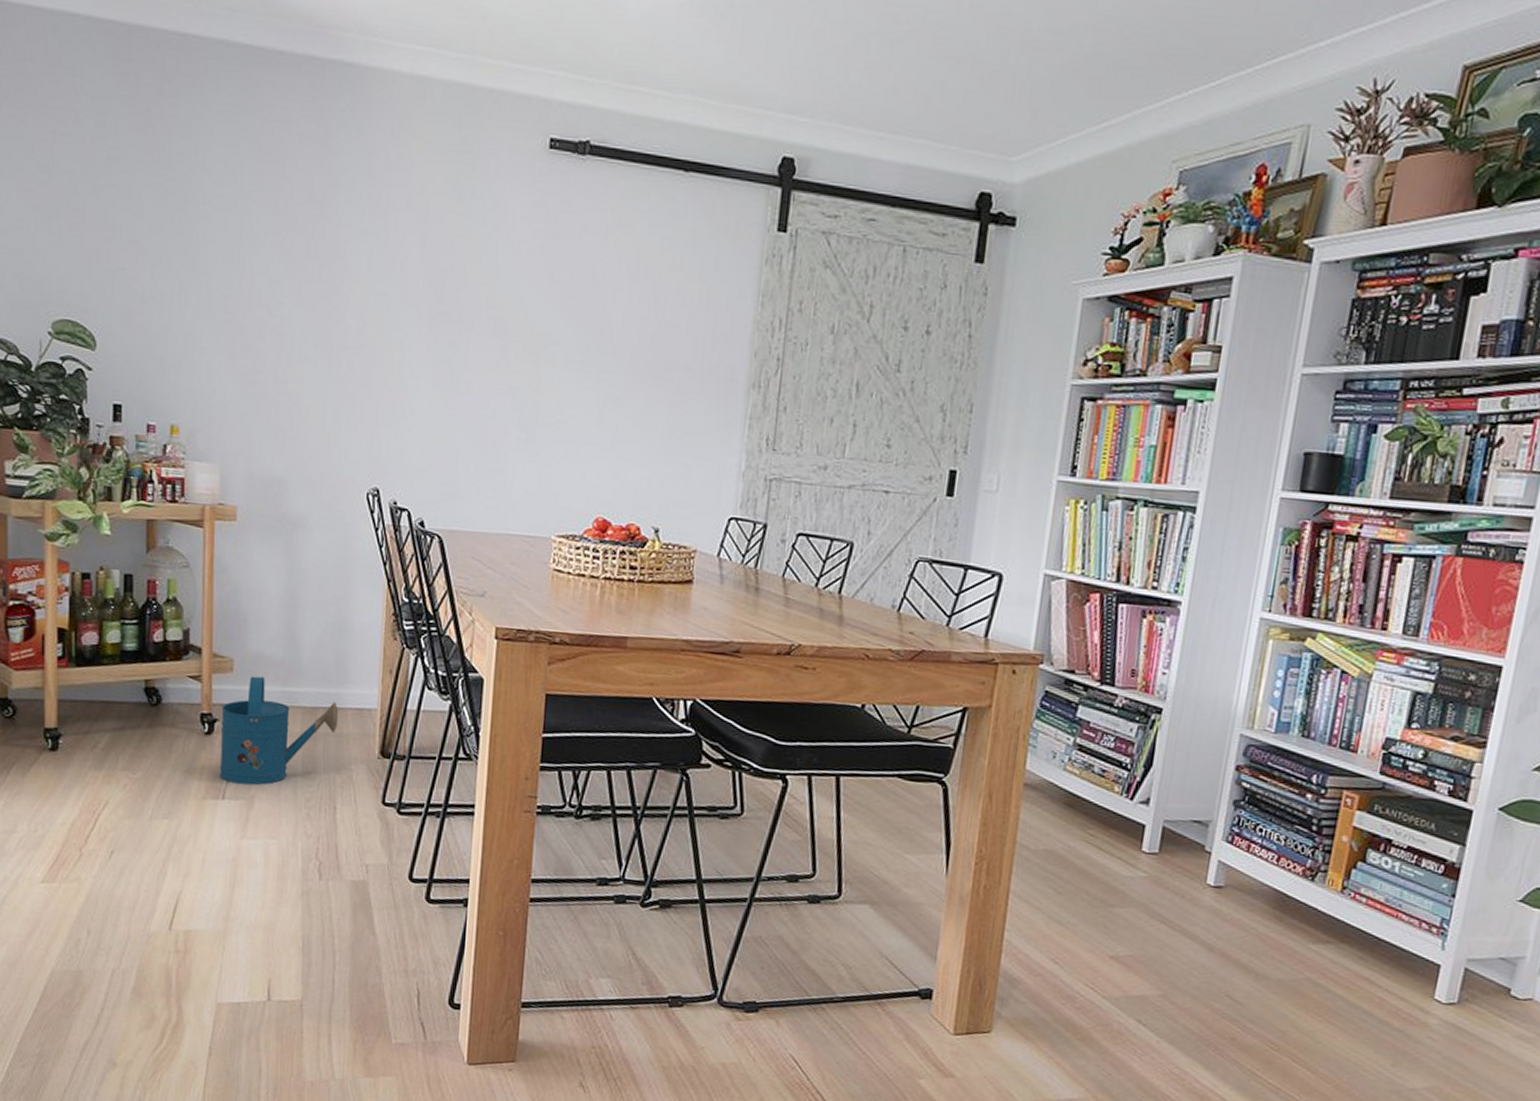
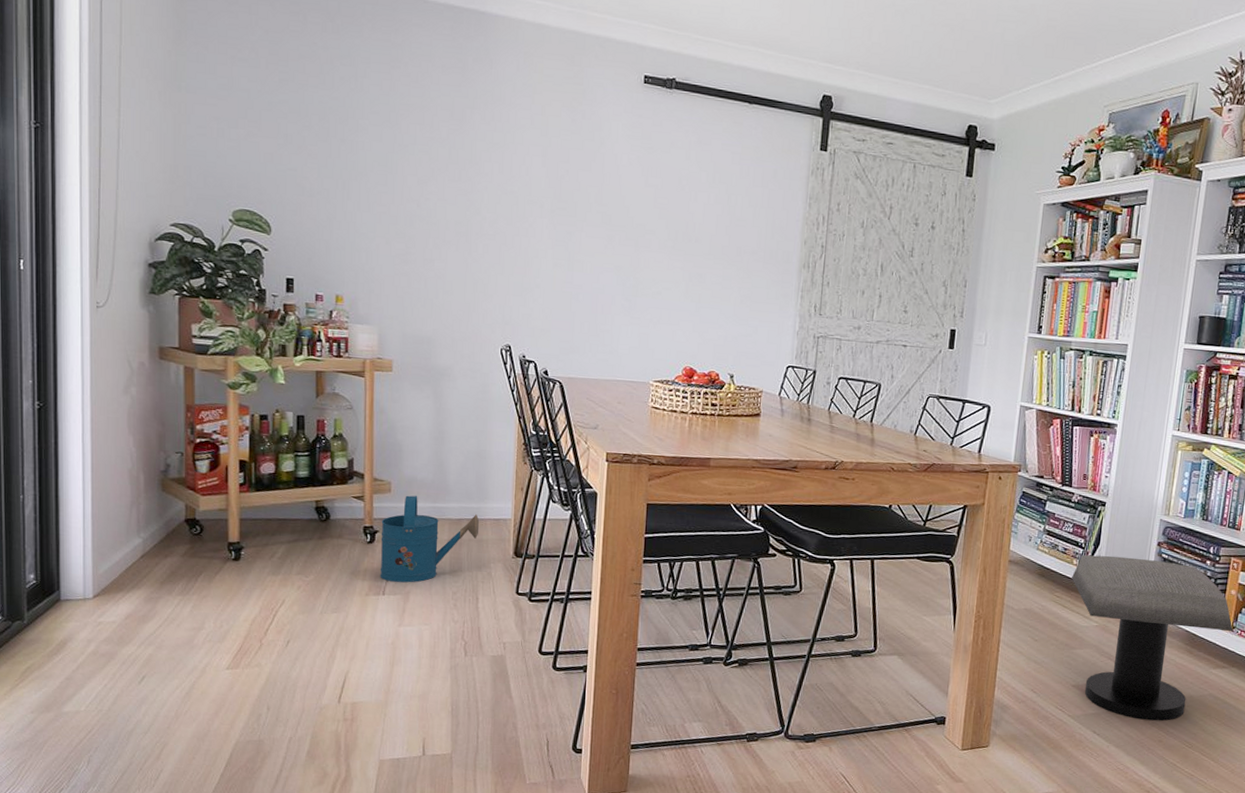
stool: none [1111,779,1344,1012] -> present [1072,554,1234,722]

